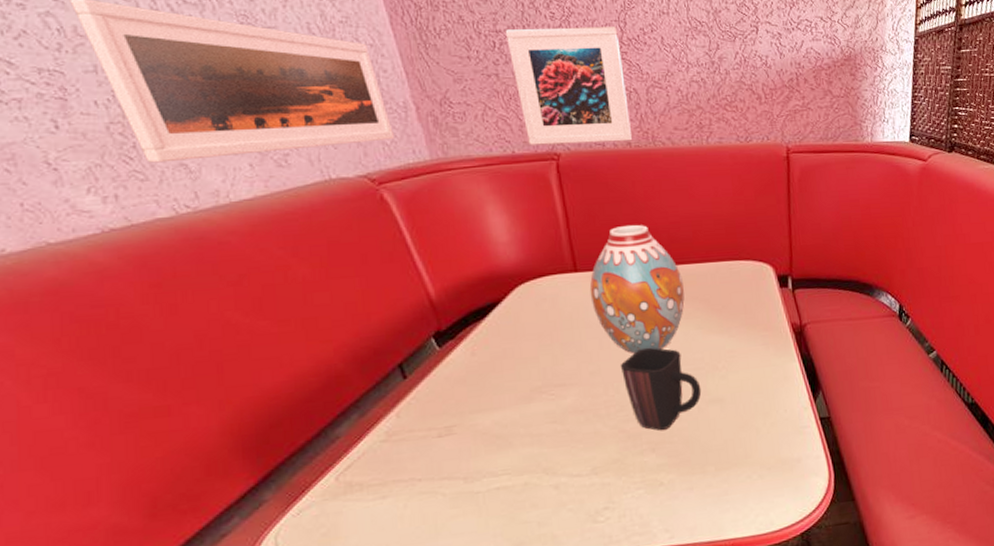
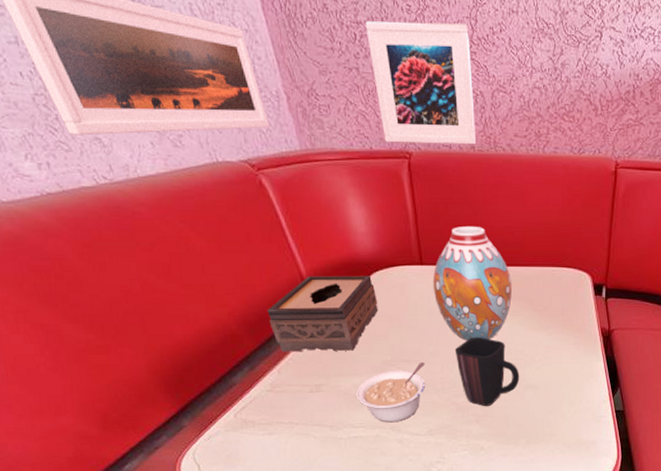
tissue box: none [384,289,525,390] -> present [267,275,378,352]
legume: none [498,384,585,465] -> present [356,362,425,423]

